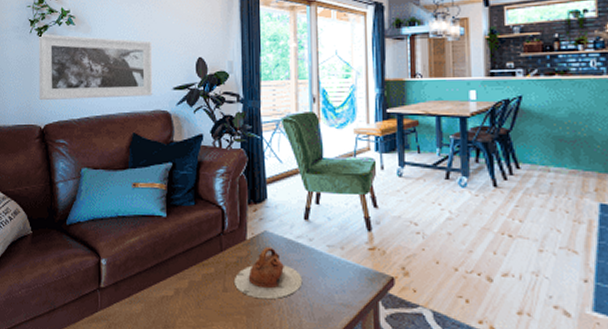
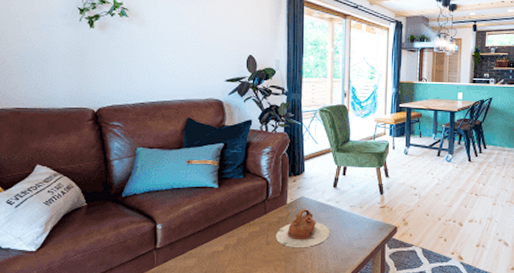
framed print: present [38,34,153,100] -> none [88,23,207,86]

